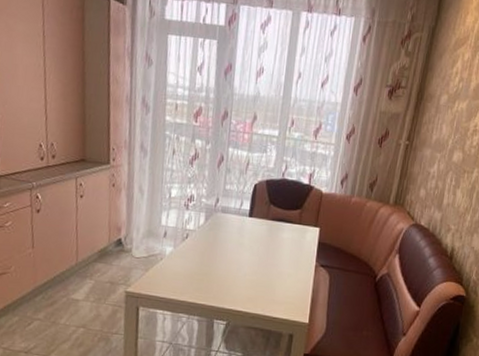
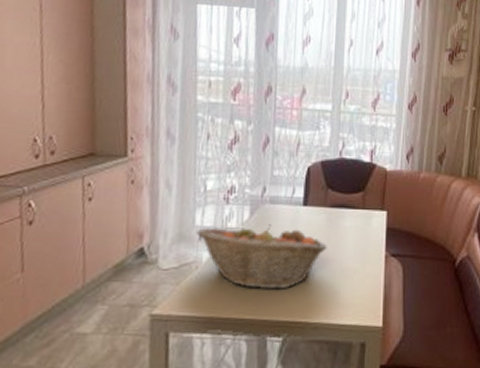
fruit basket: none [162,227,267,284] -> present [196,224,327,290]

